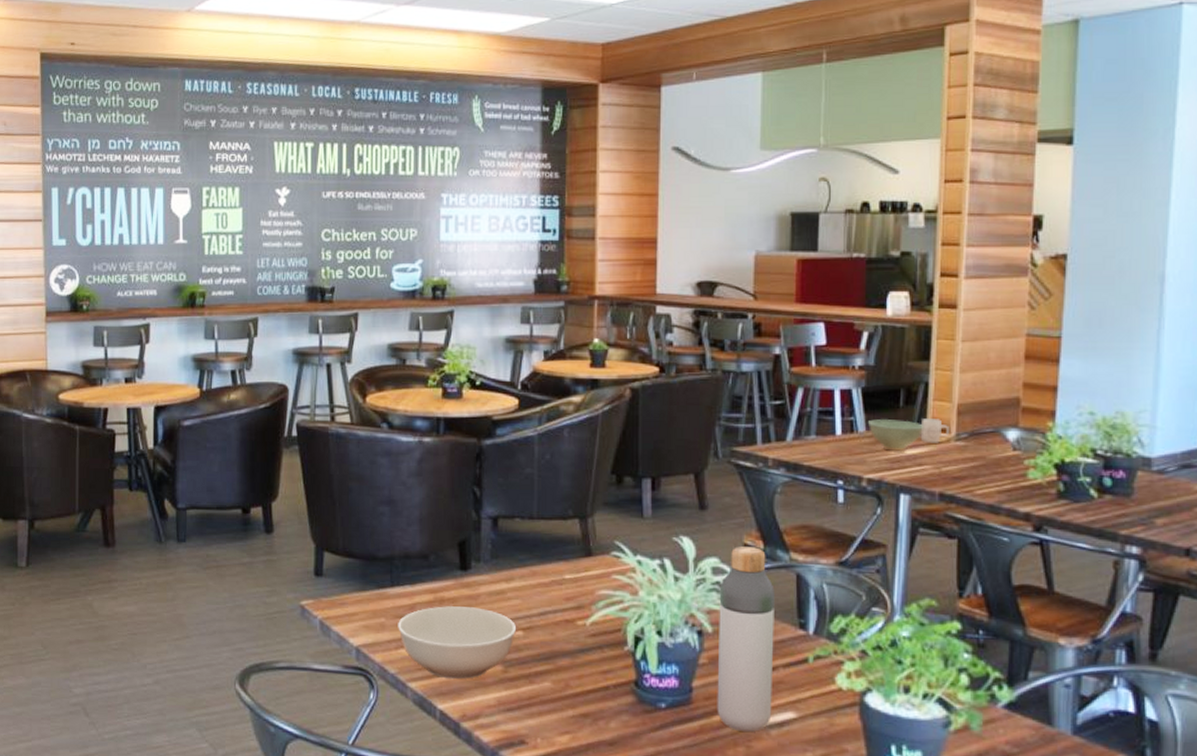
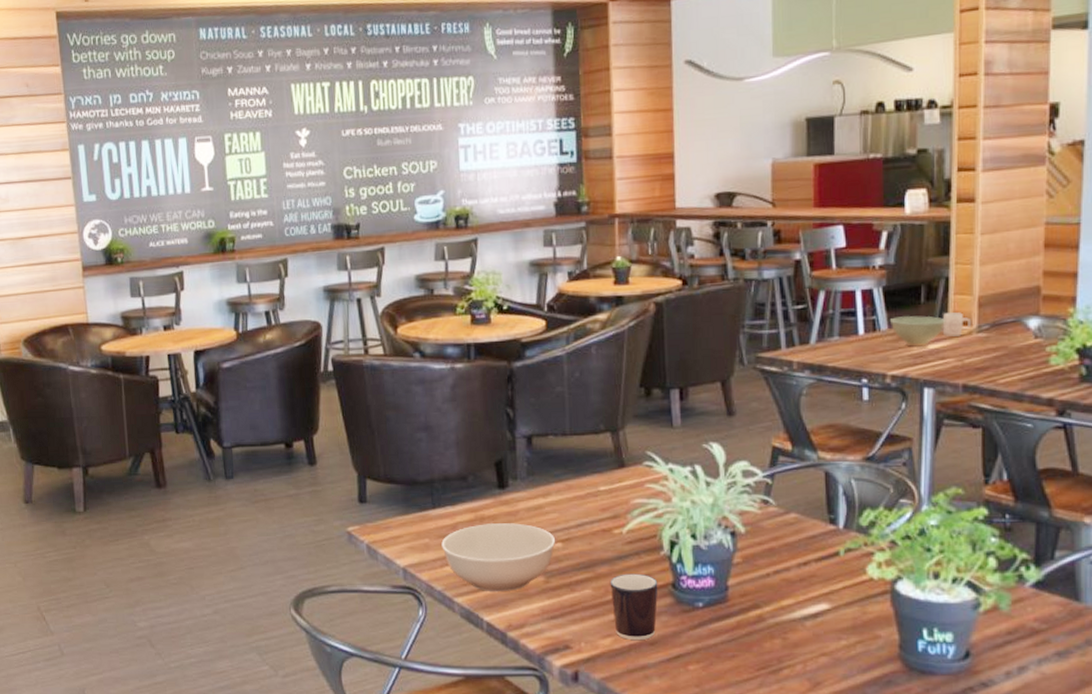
mug: none [570,668,620,740] -> present [610,573,658,641]
bottle: present [717,545,775,732] -> none [750,447,806,624]

